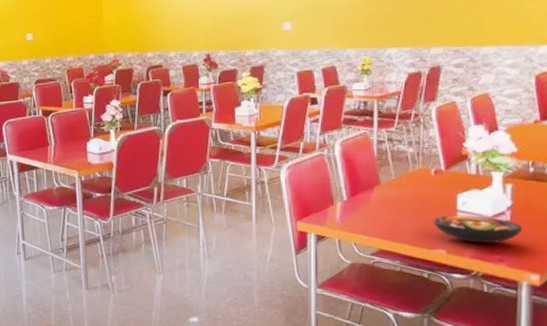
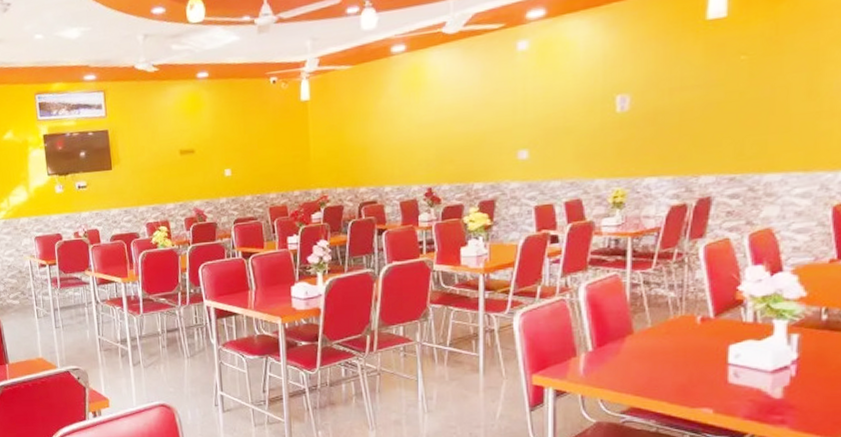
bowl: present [433,215,523,243] -> none [698,369,812,402]

